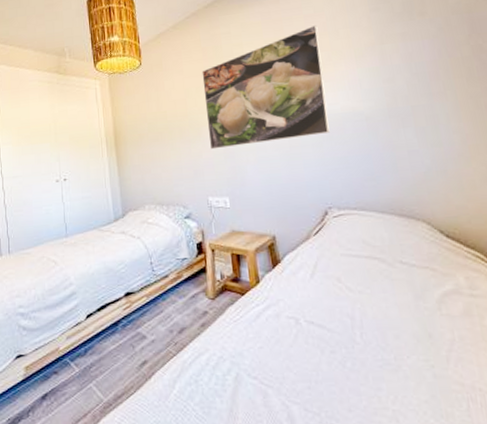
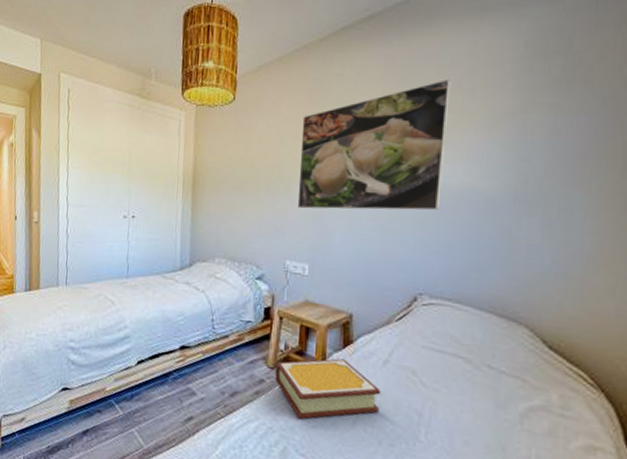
book: none [215,278,317,343] -> present [275,358,381,419]

